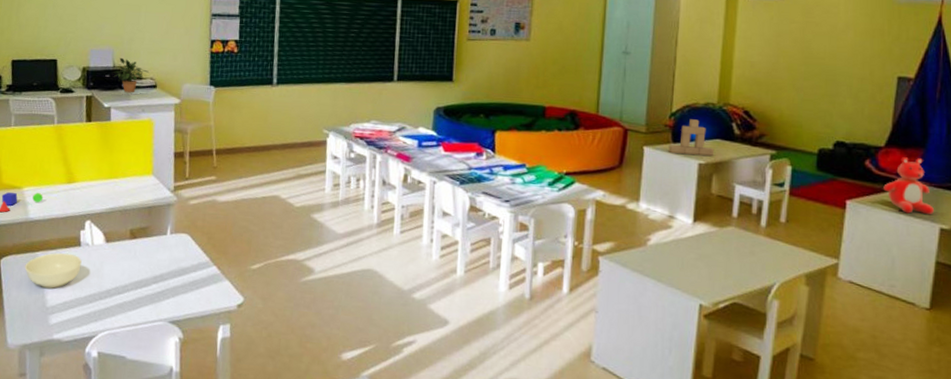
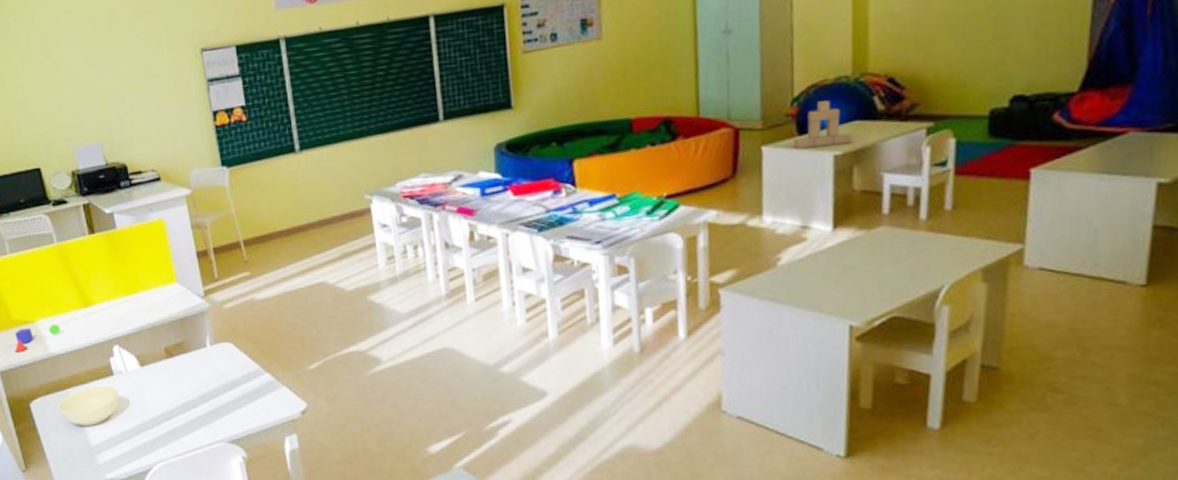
potted plant: present [113,57,149,94] -> none [107,152,148,193]
stuffed toy: present [883,157,934,215] -> none [1079,97,1148,172]

